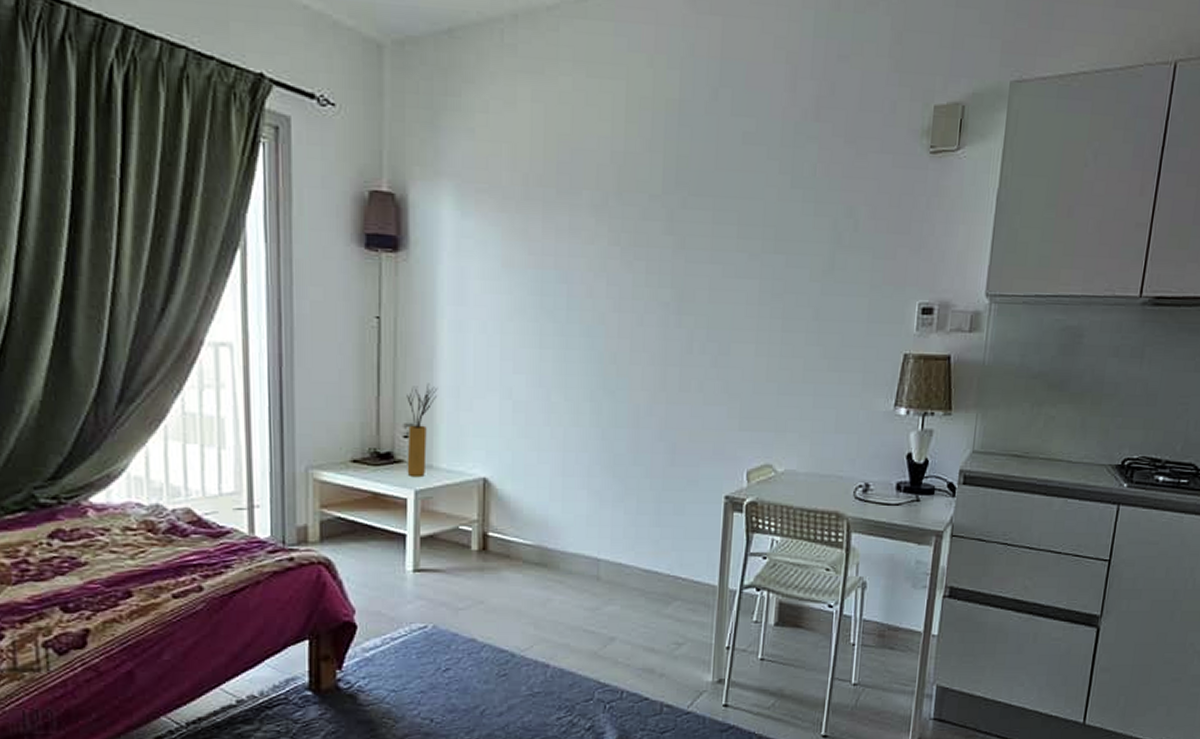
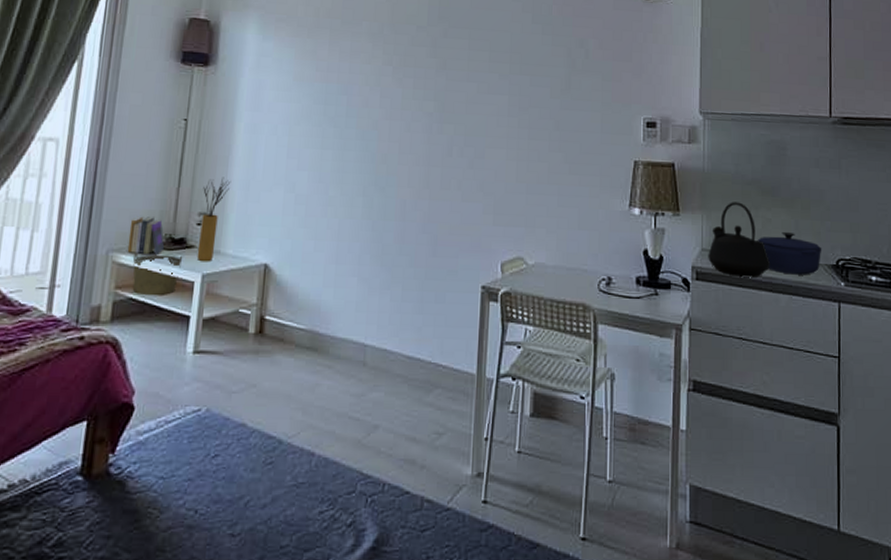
books: none [328,429,370,472] -> present [127,216,165,256]
basket: none [337,470,392,515] -> present [132,253,183,296]
kettle: none [978,398,1048,480] -> present [708,202,771,277]
cooking pot: none [1036,429,1109,477] -> present [757,231,822,275]

